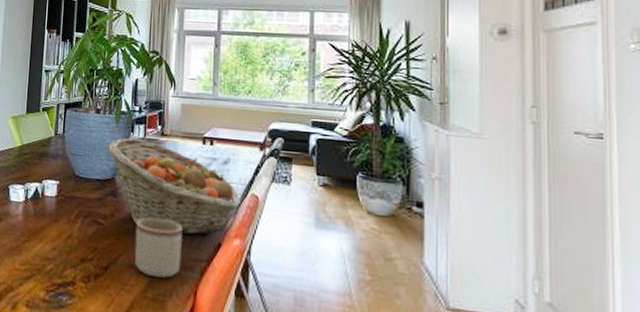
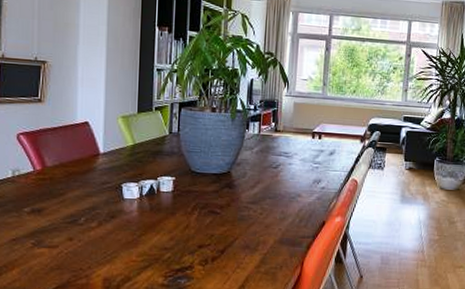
fruit basket: present [108,138,241,235] -> none [224,134,343,216]
mug: present [134,217,182,278] -> none [249,204,292,254]

